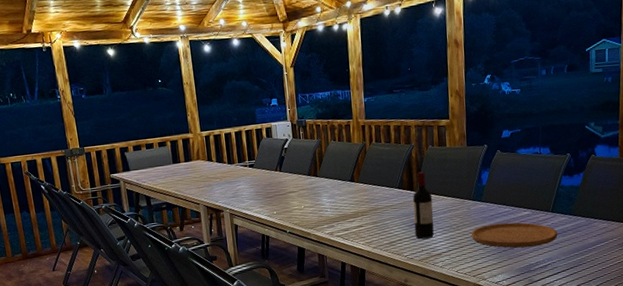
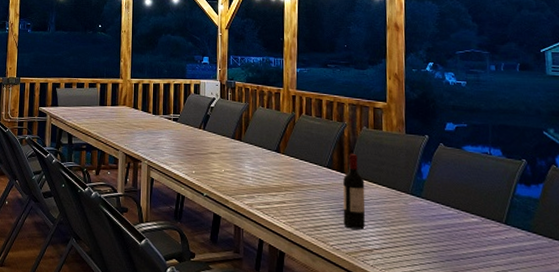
cutting board: present [471,222,558,248] -> none [408,226,514,262]

